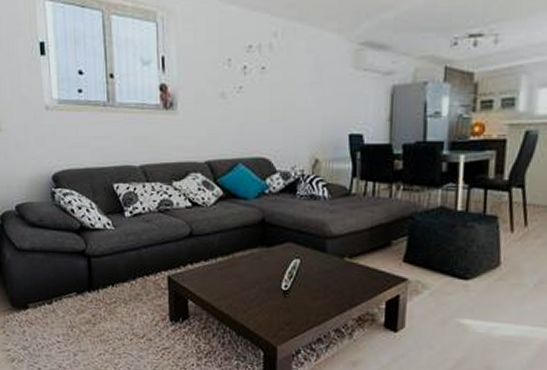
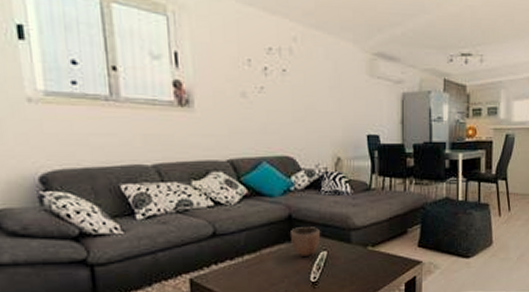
decorative bowl: none [264,232,293,264] -> present [291,227,320,258]

